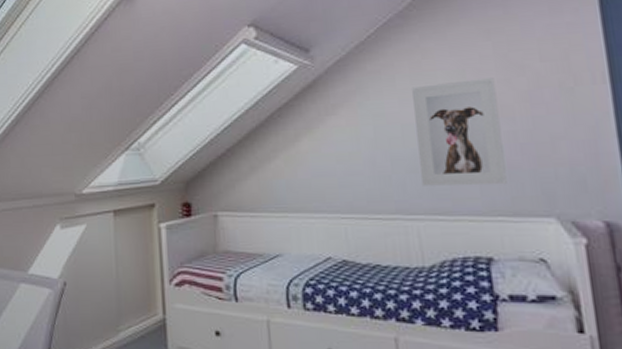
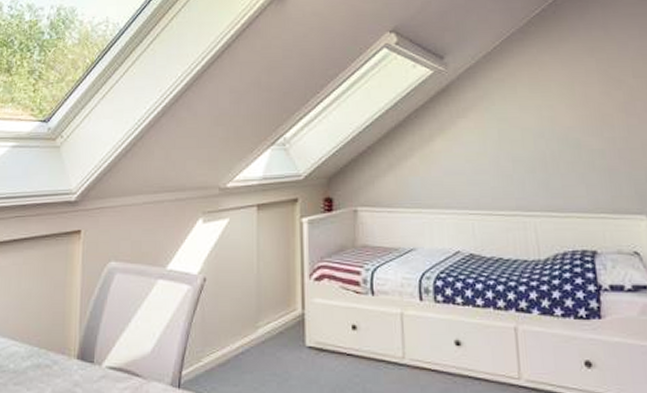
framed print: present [410,78,507,186] -> none [529,90,608,186]

